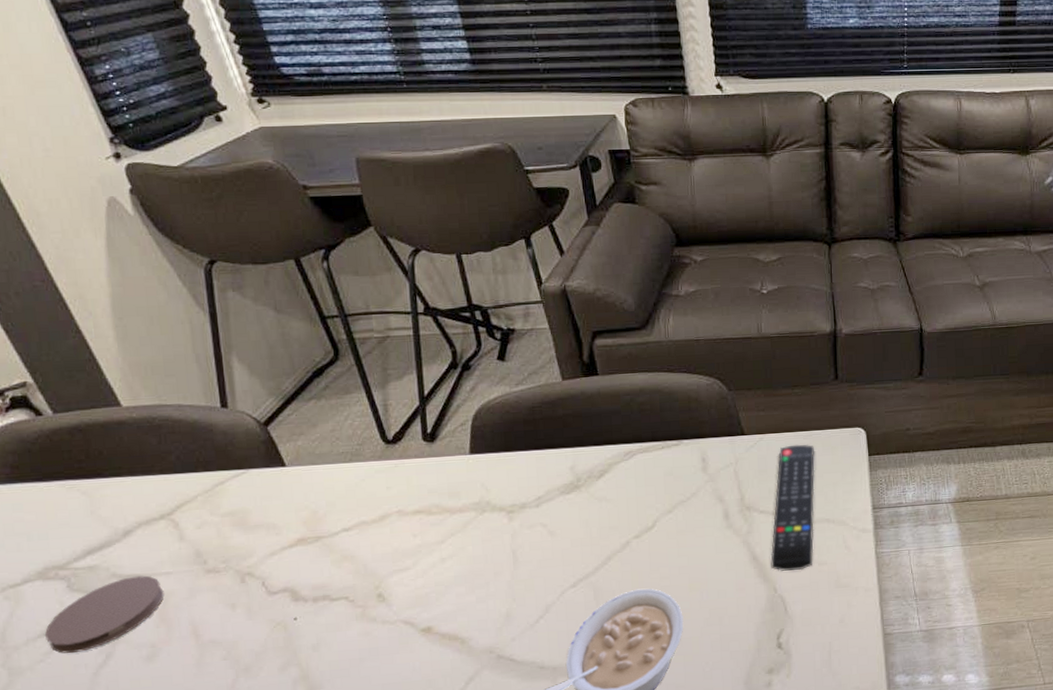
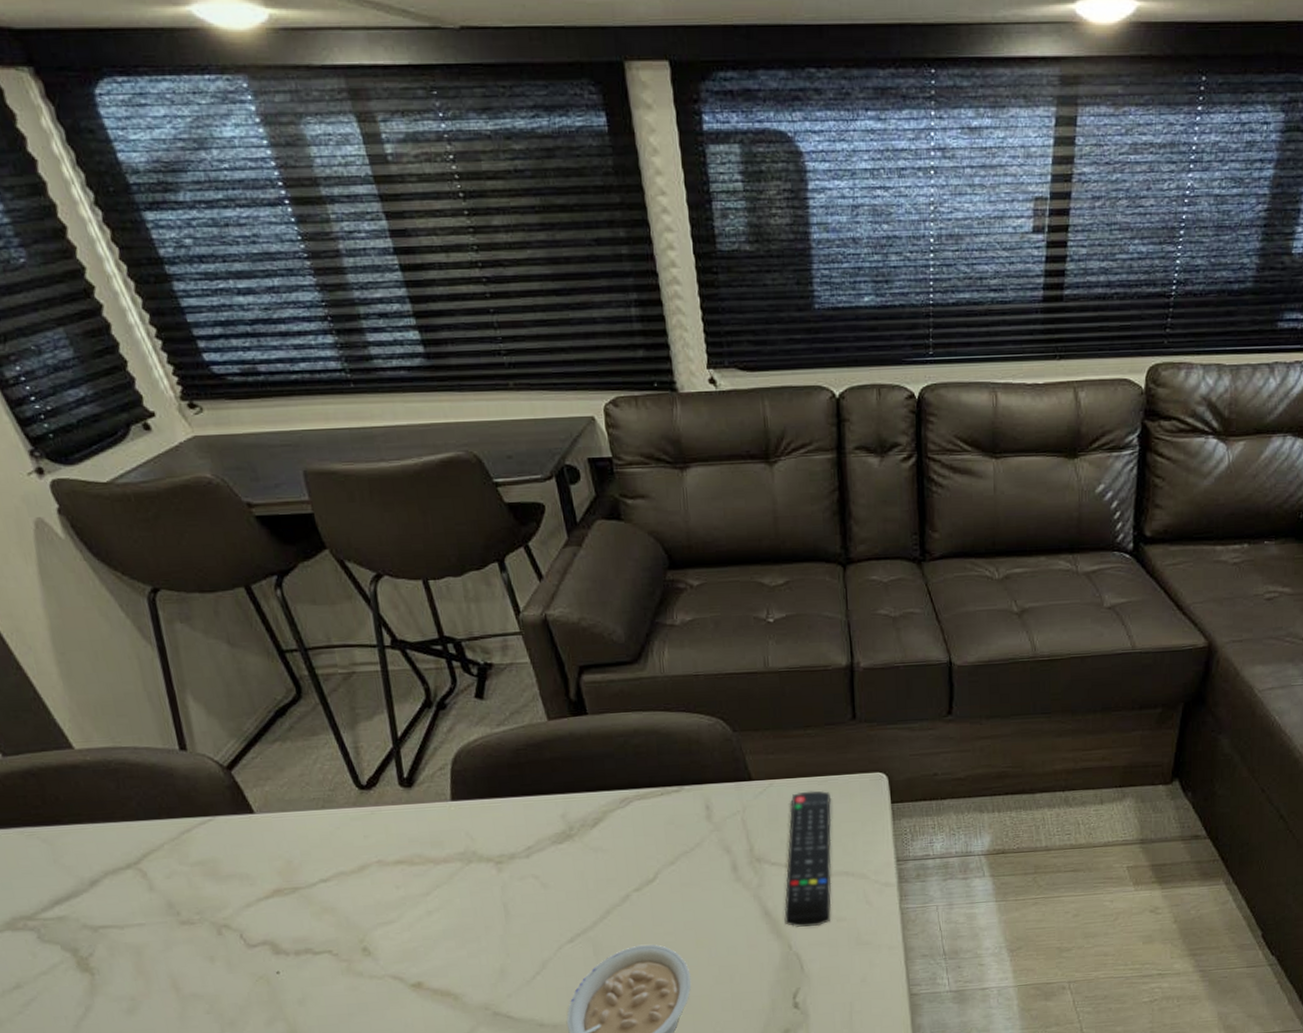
coaster: present [44,575,164,654] -> none [20,927,139,1006]

